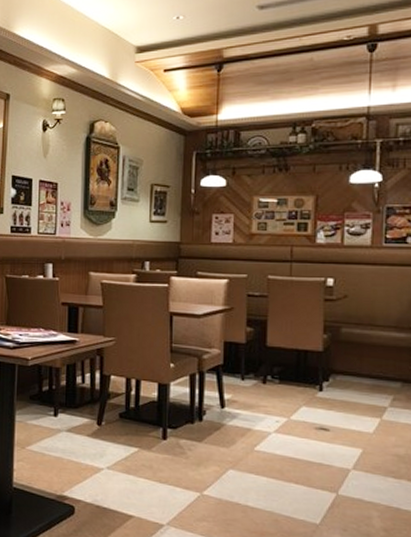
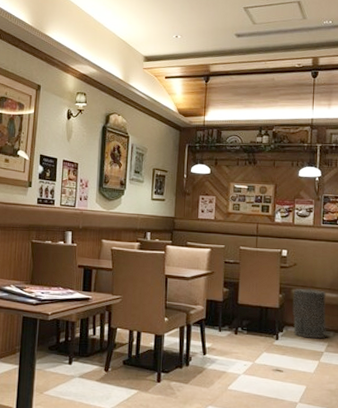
trash can: none [342,325,392,392] -> present [292,287,327,340]

